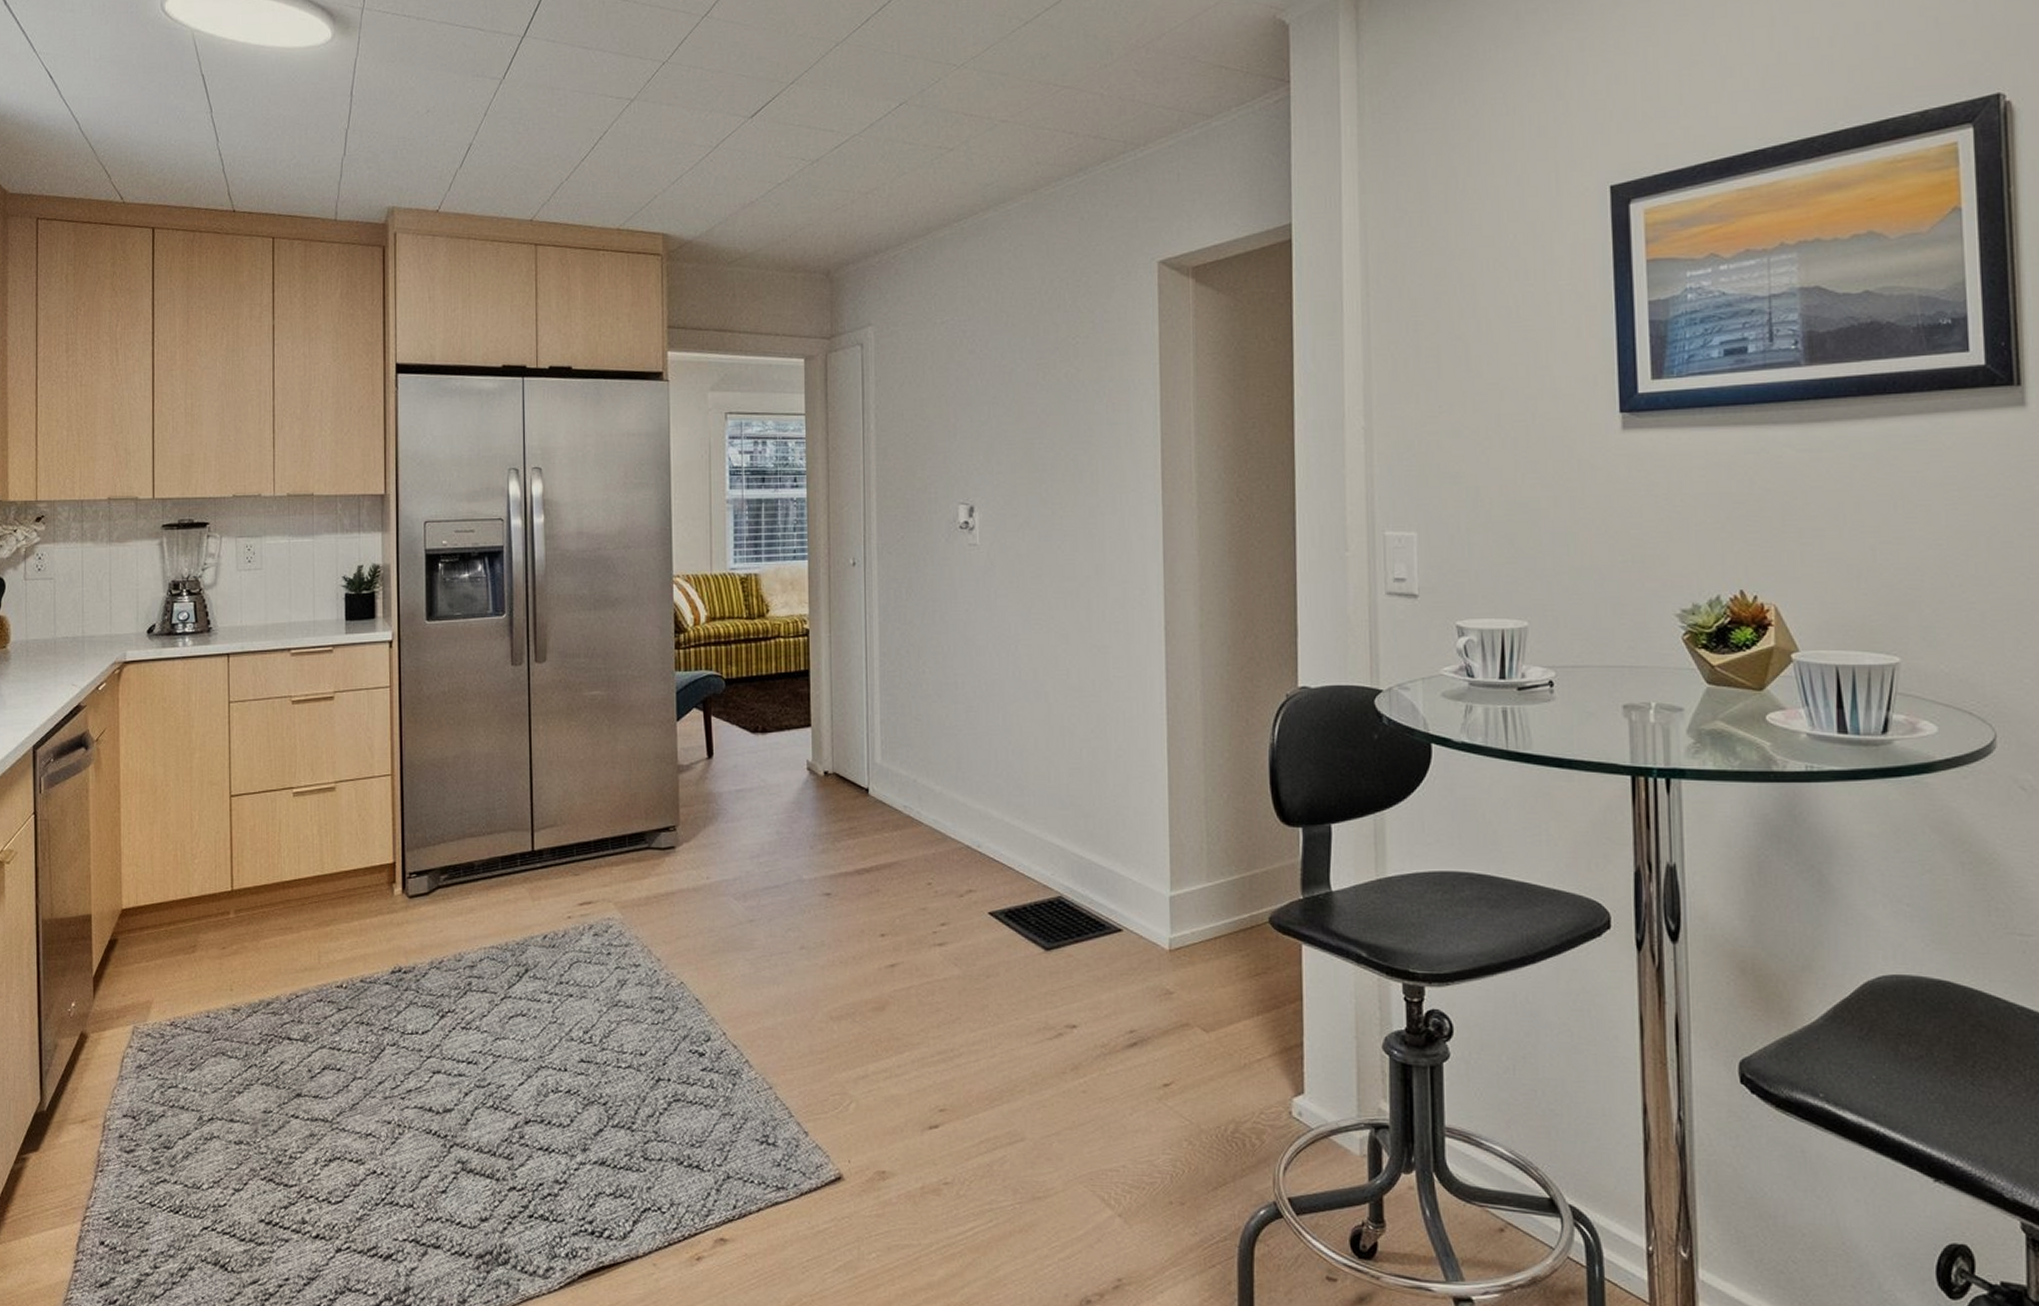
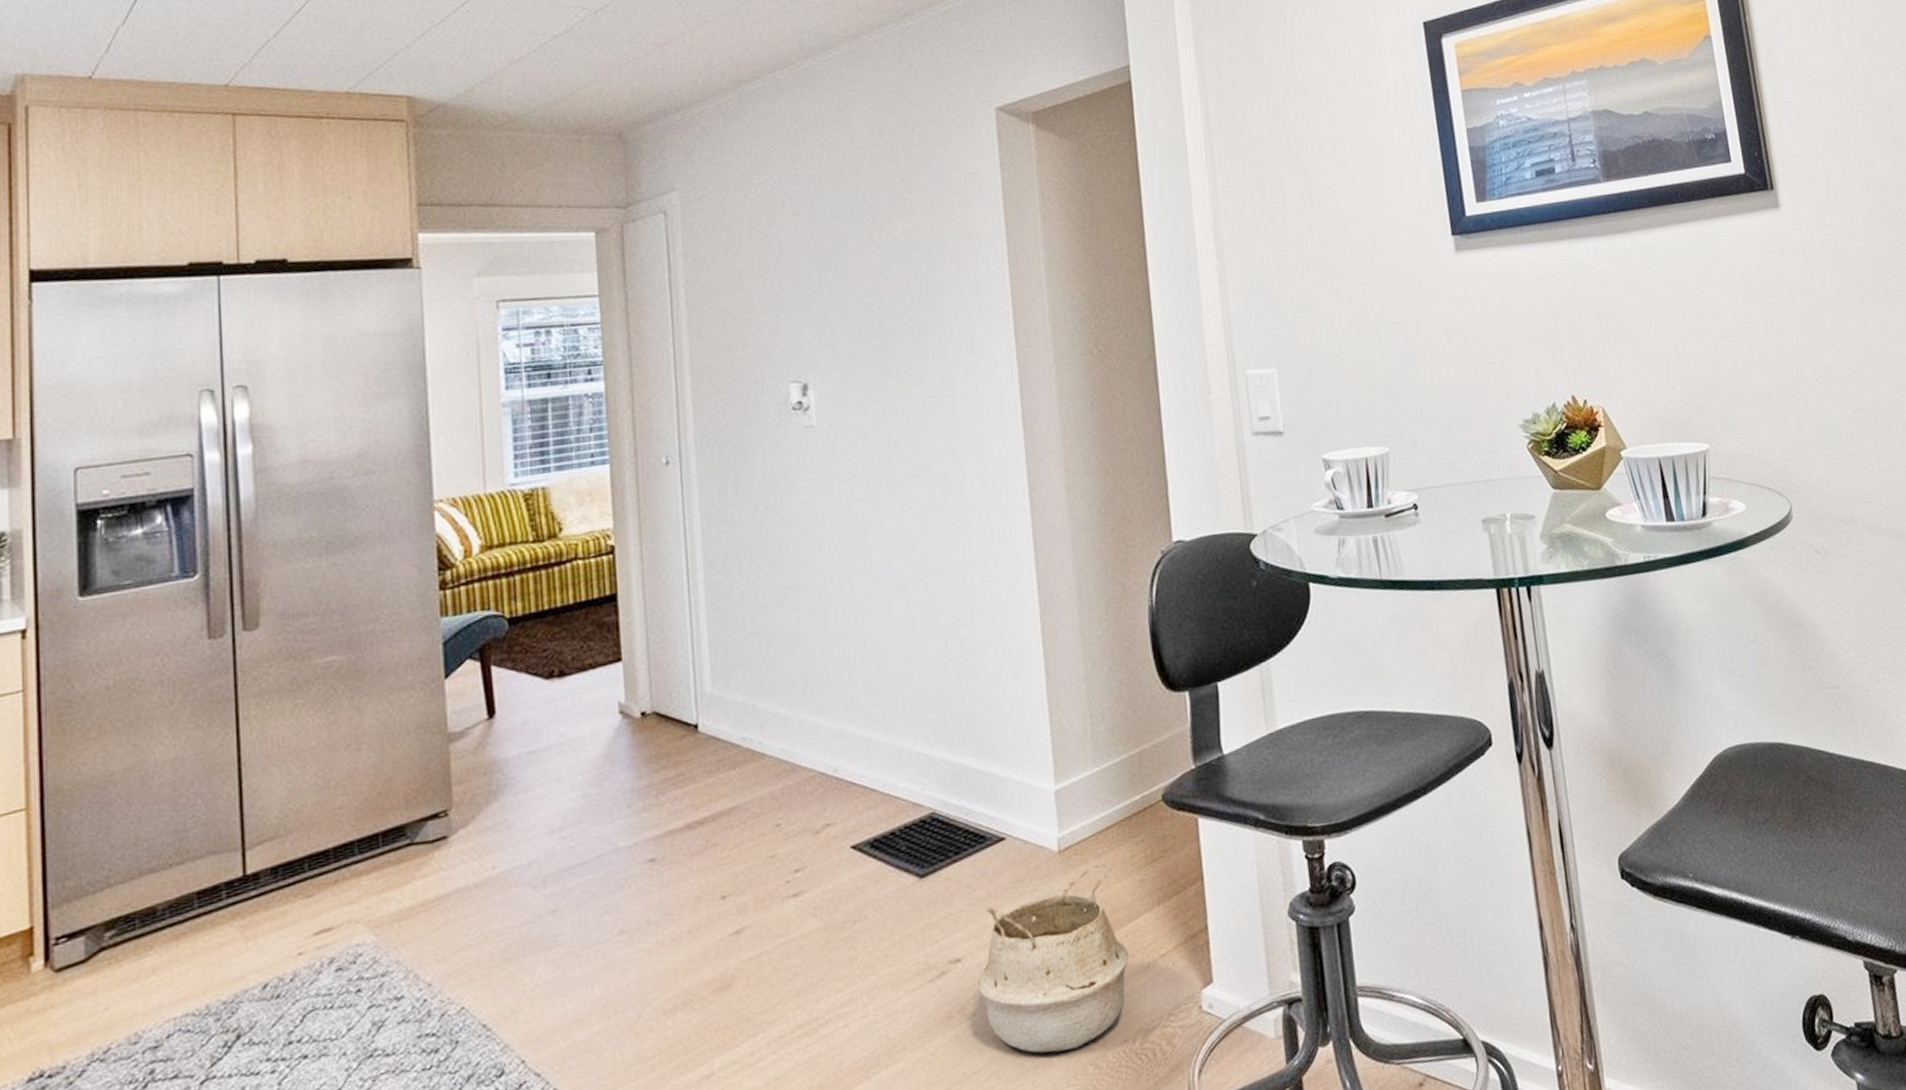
woven basket: none [1090,968,1226,1123] -> present [978,863,1129,1054]

